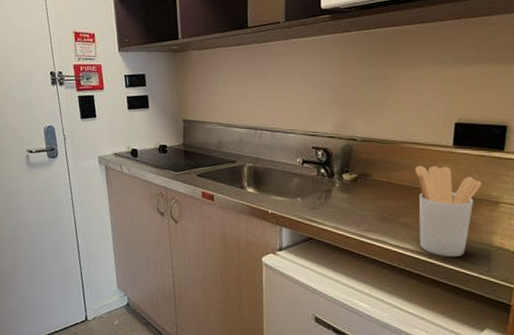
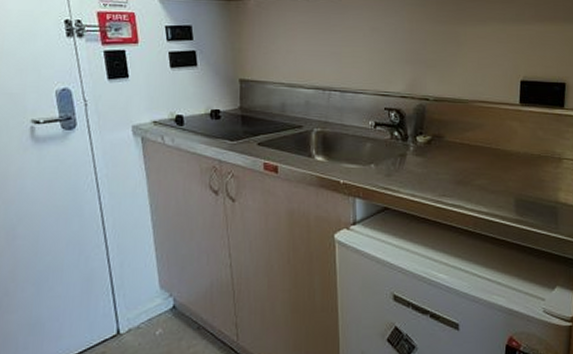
utensil holder: present [414,165,482,258] -> none [486,124,546,217]

